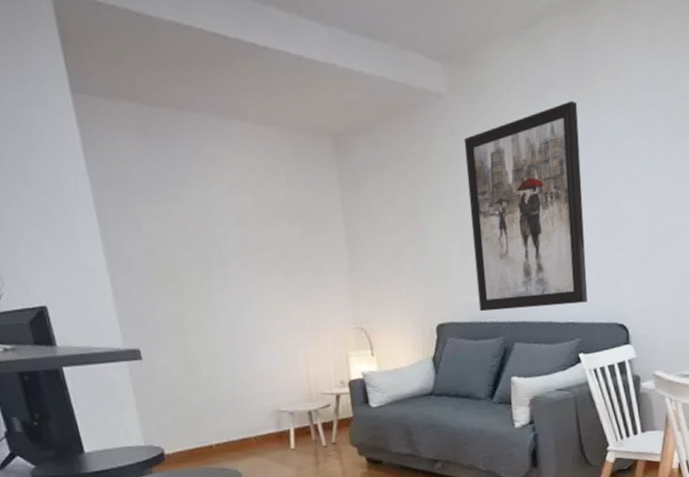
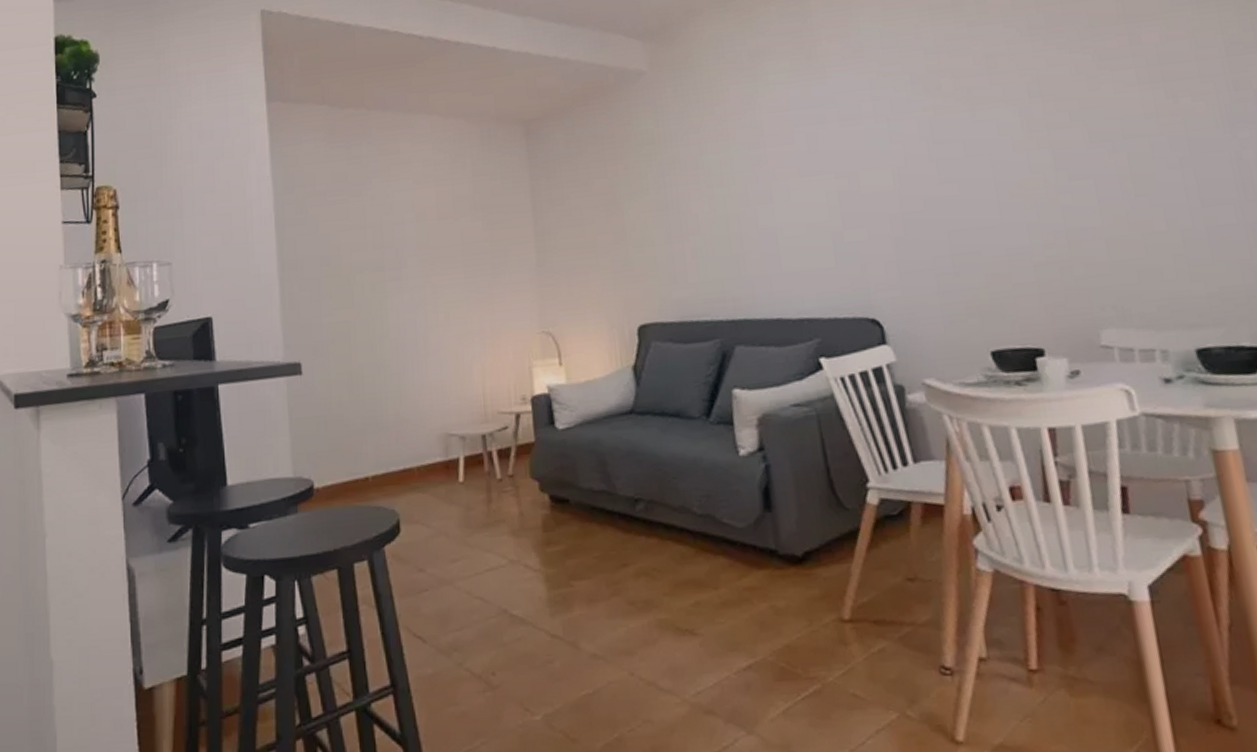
wall art: present [464,101,588,312] -> none [668,66,826,309]

